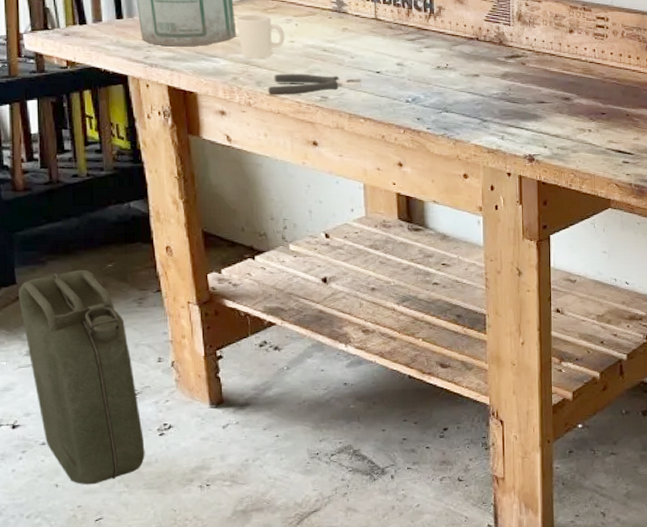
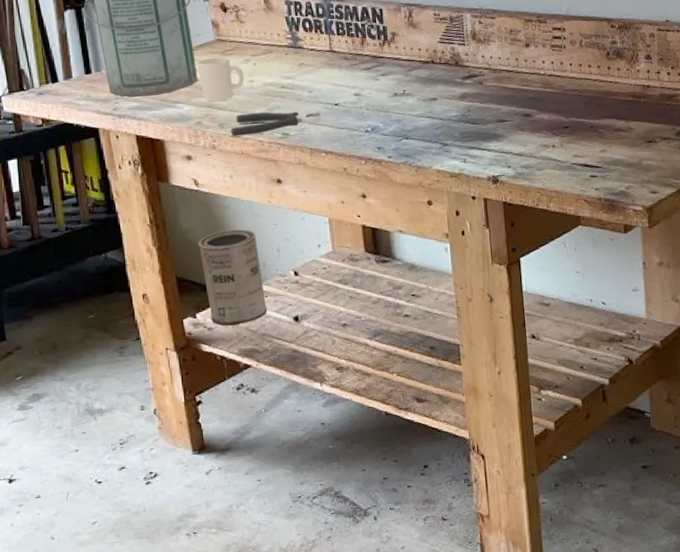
jerry can: present [18,269,145,485] -> none [8,322,134,537]
paint can: none [228,187,296,283] -> present [198,229,267,326]

